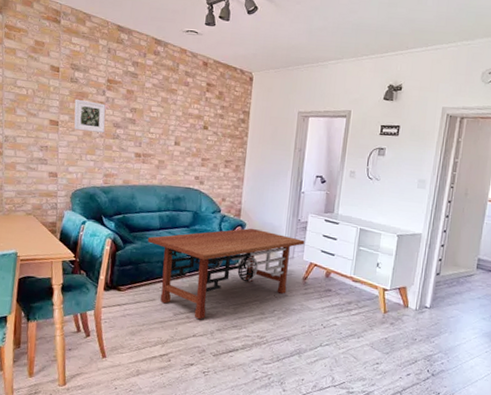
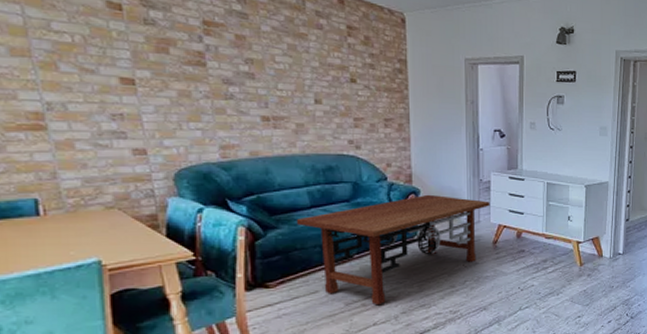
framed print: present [74,99,106,133] -> none [156,47,211,92]

